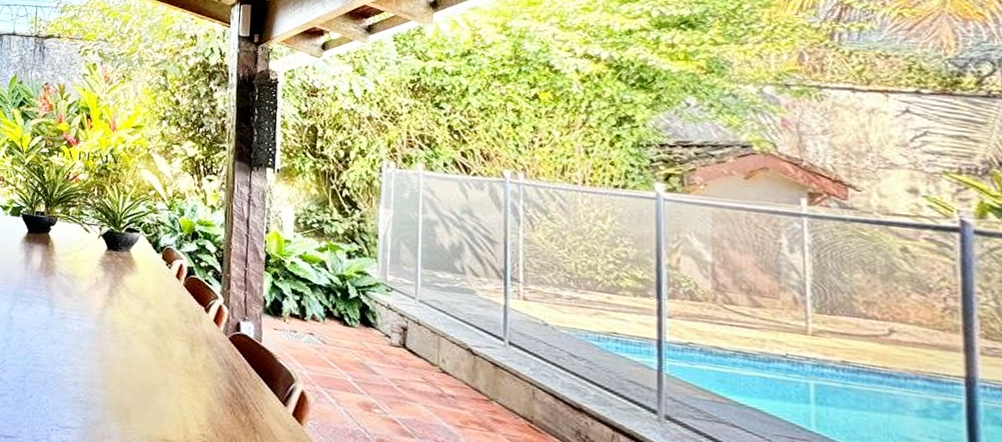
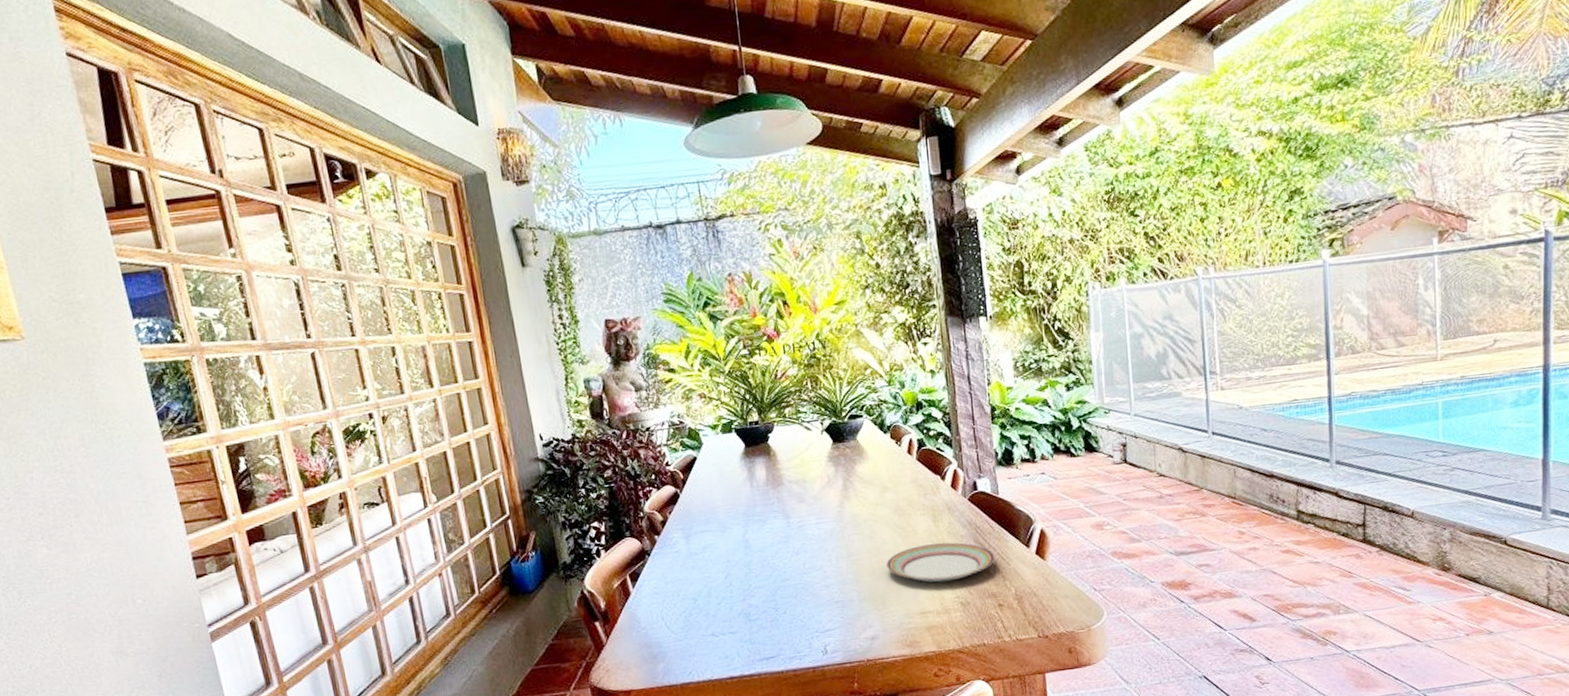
plate: none [136,369,248,418] -> present [886,542,995,583]

